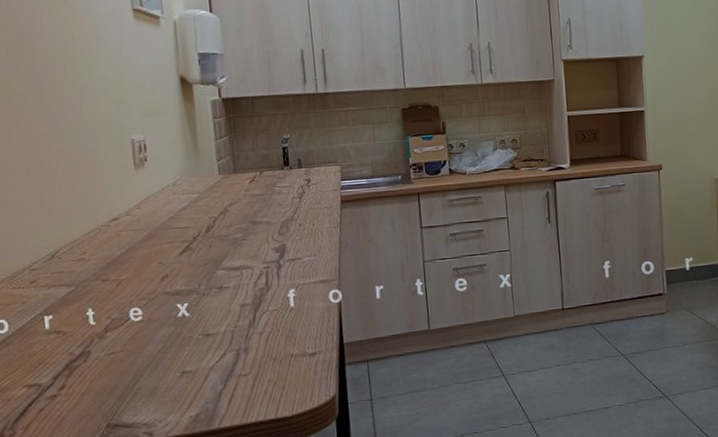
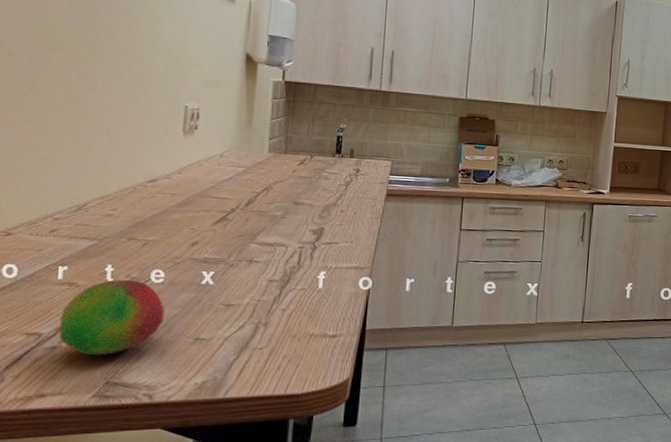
fruit: none [54,321,150,400] -> present [59,279,165,356]

